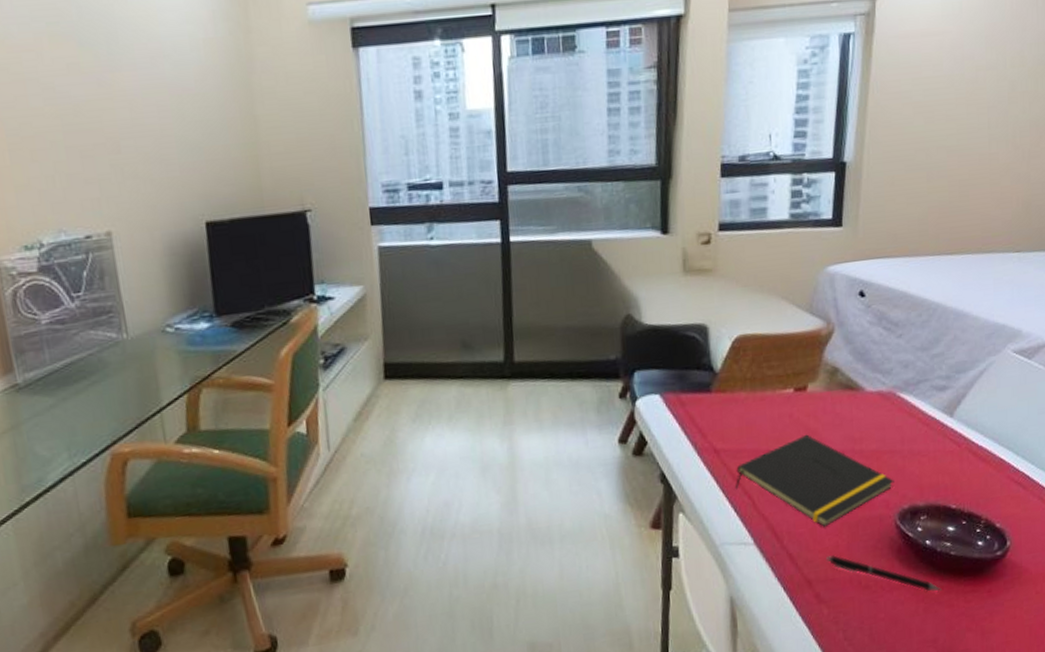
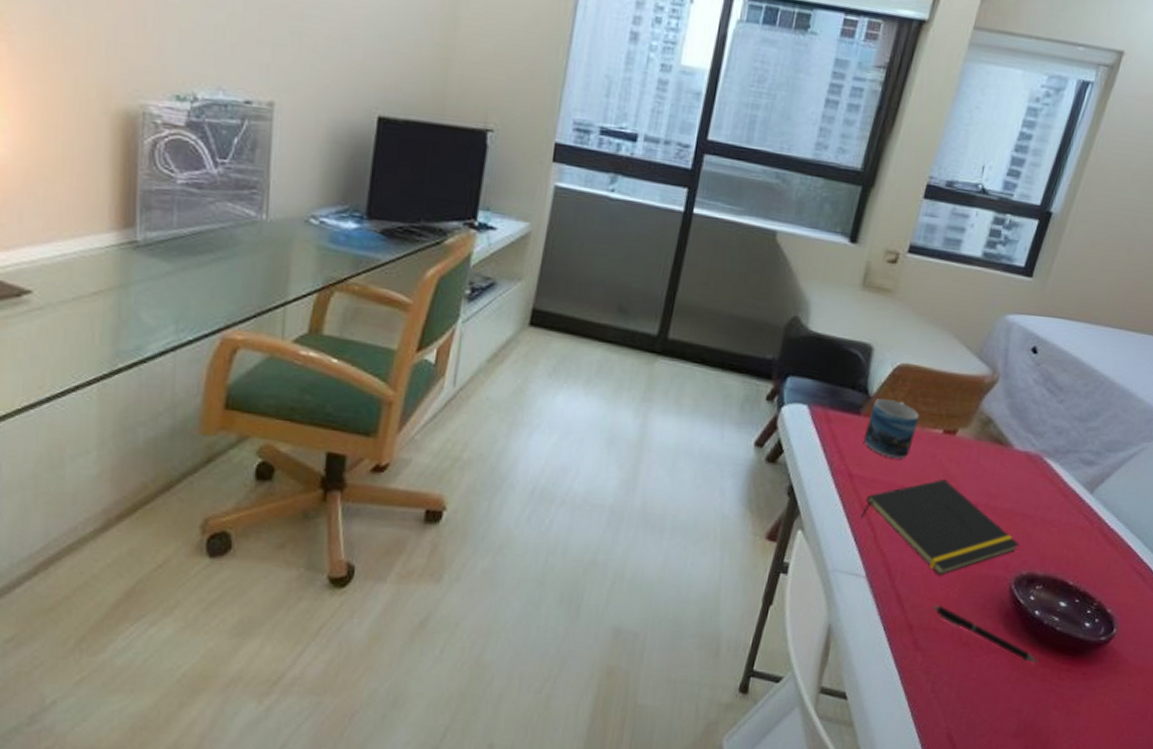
mug: none [719,370,768,427] -> present [863,398,919,460]

